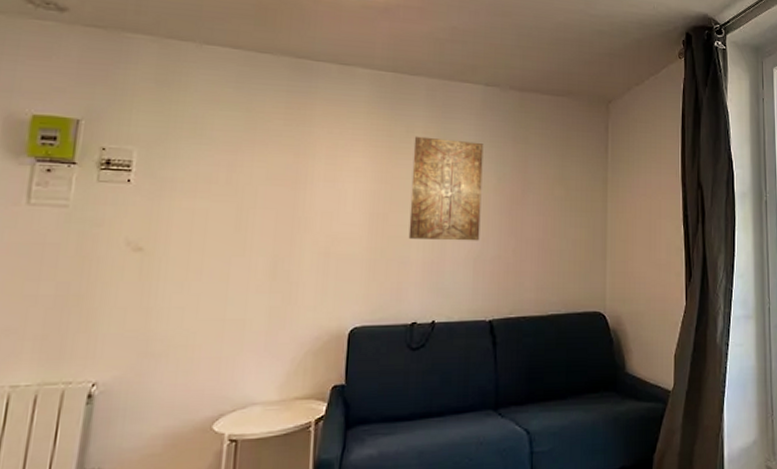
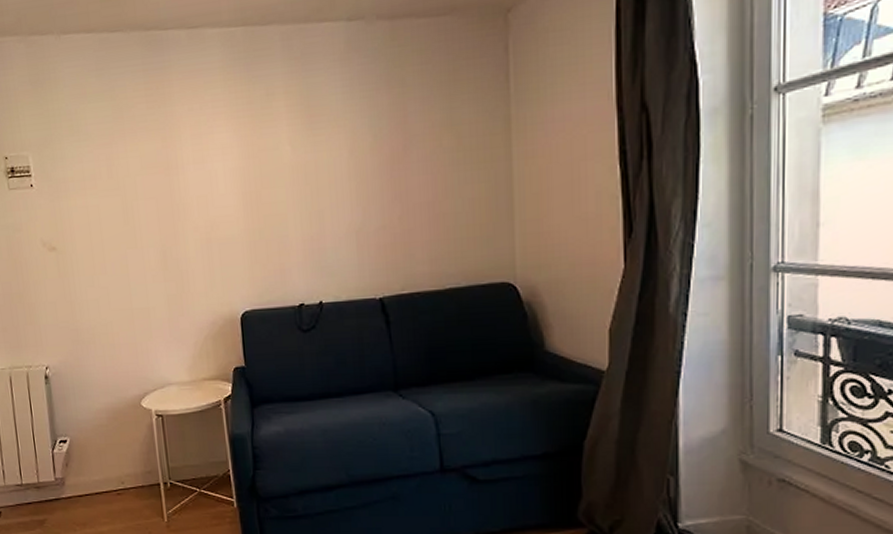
wall art: present [408,136,484,241] -> none [275,94,360,216]

